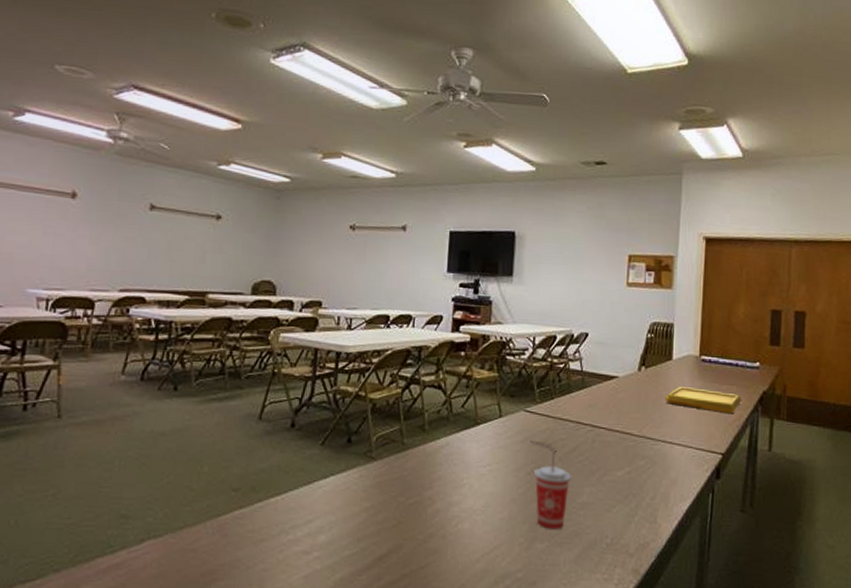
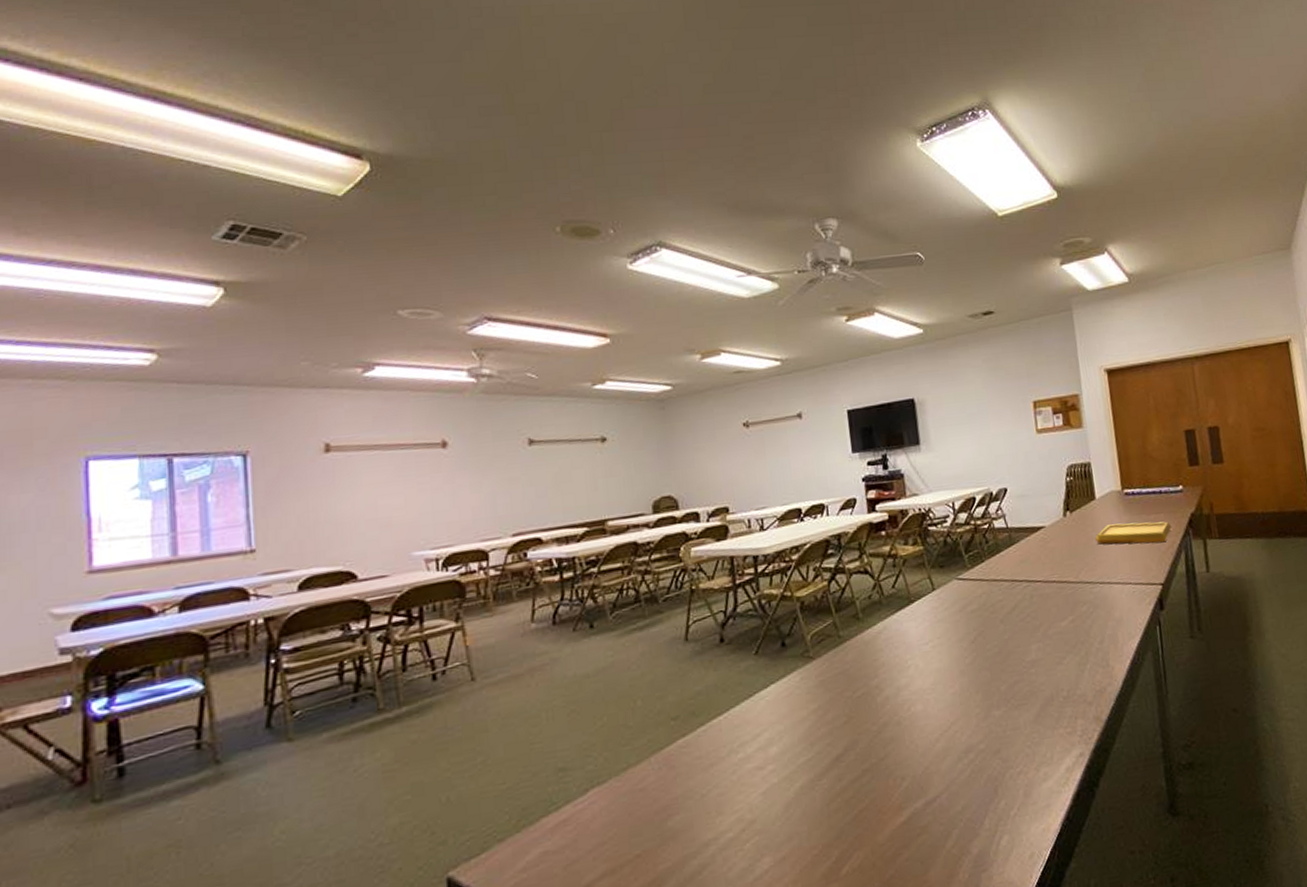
beverage cup: present [529,440,571,529] -> none [967,607,1017,694]

